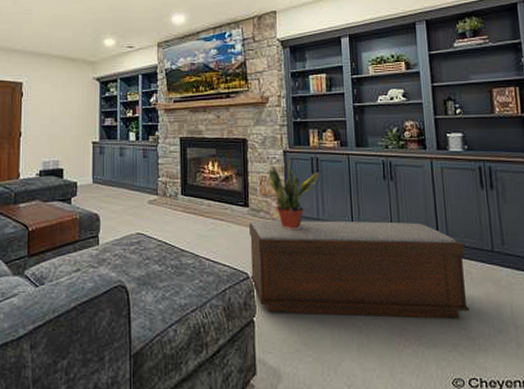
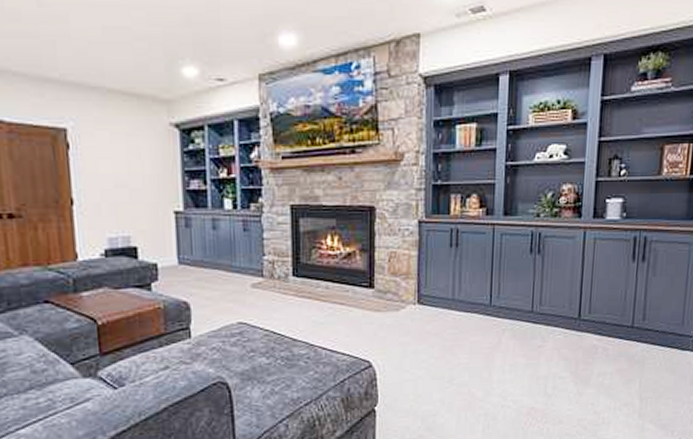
bench: present [248,220,470,319] -> none [373,300,605,401]
potted plant: present [269,159,320,229] -> none [399,231,459,312]

